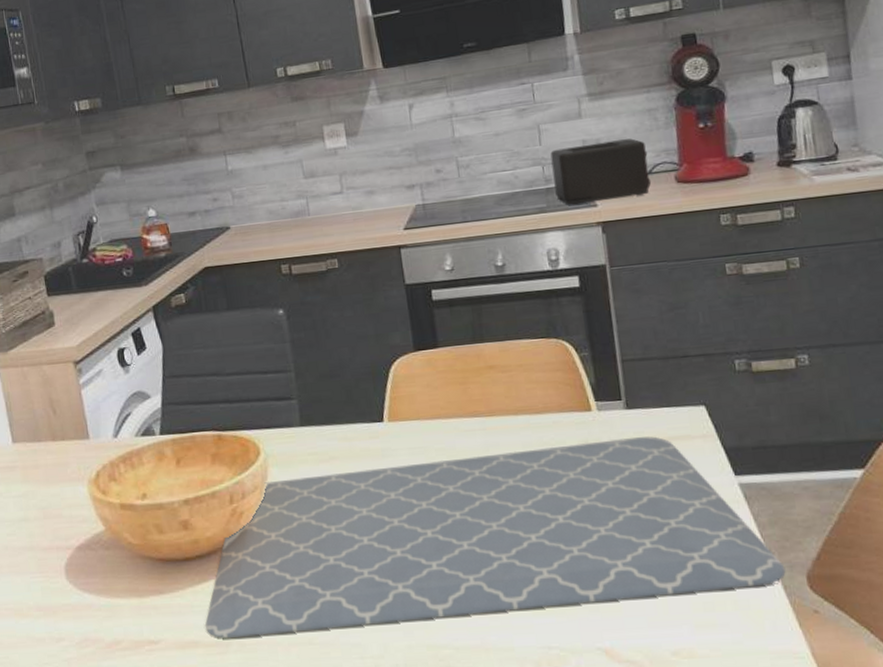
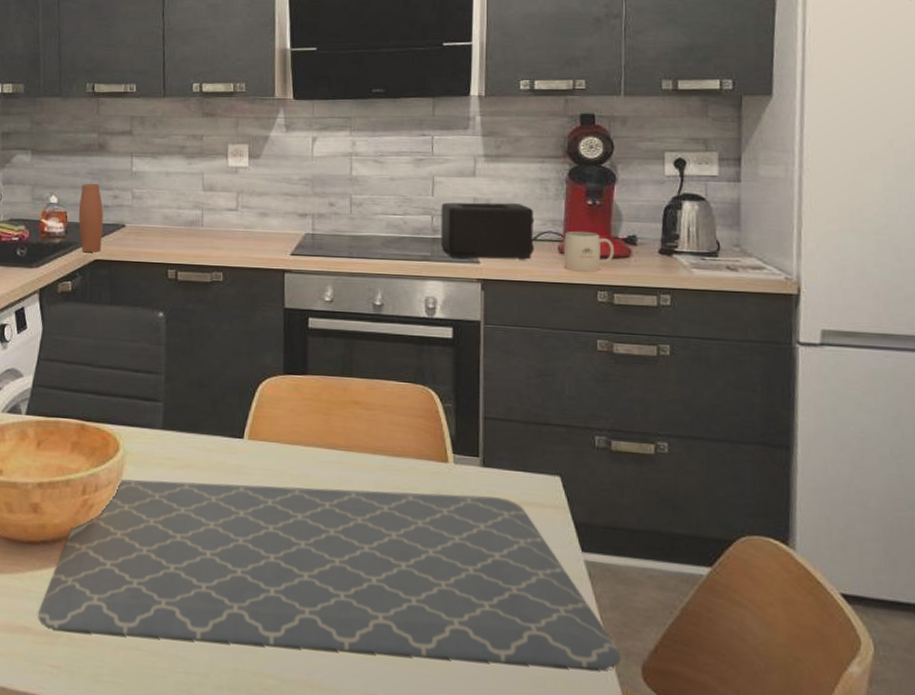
vase: none [178,188,210,262] -> present [78,183,104,253]
mug: none [679,155,733,200] -> present [563,231,615,274]

